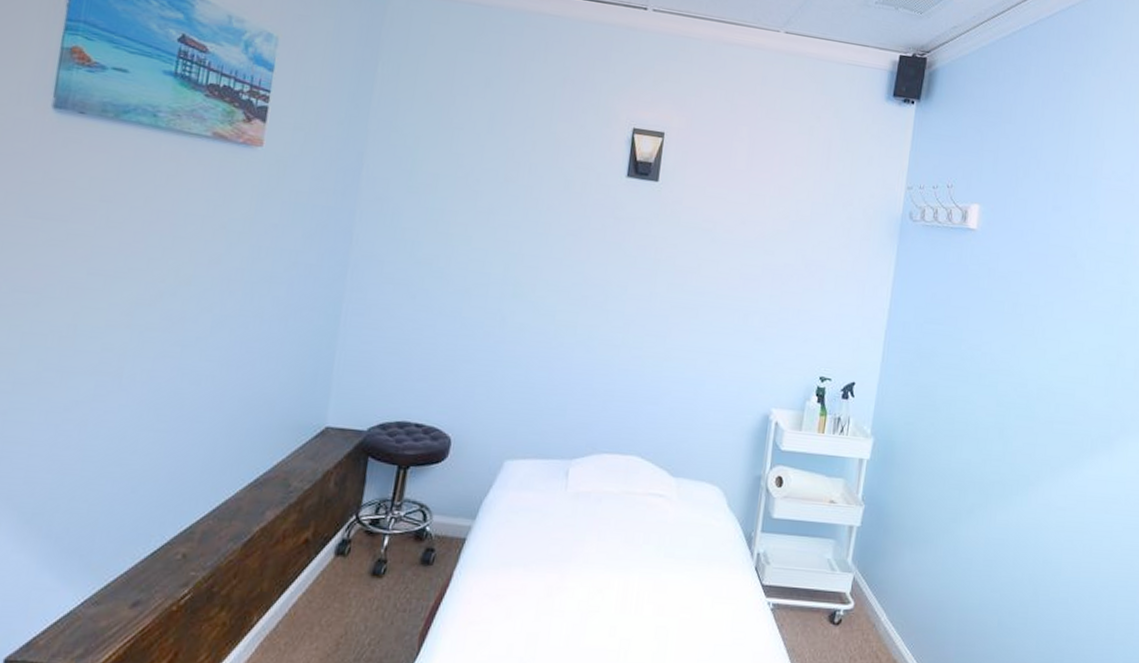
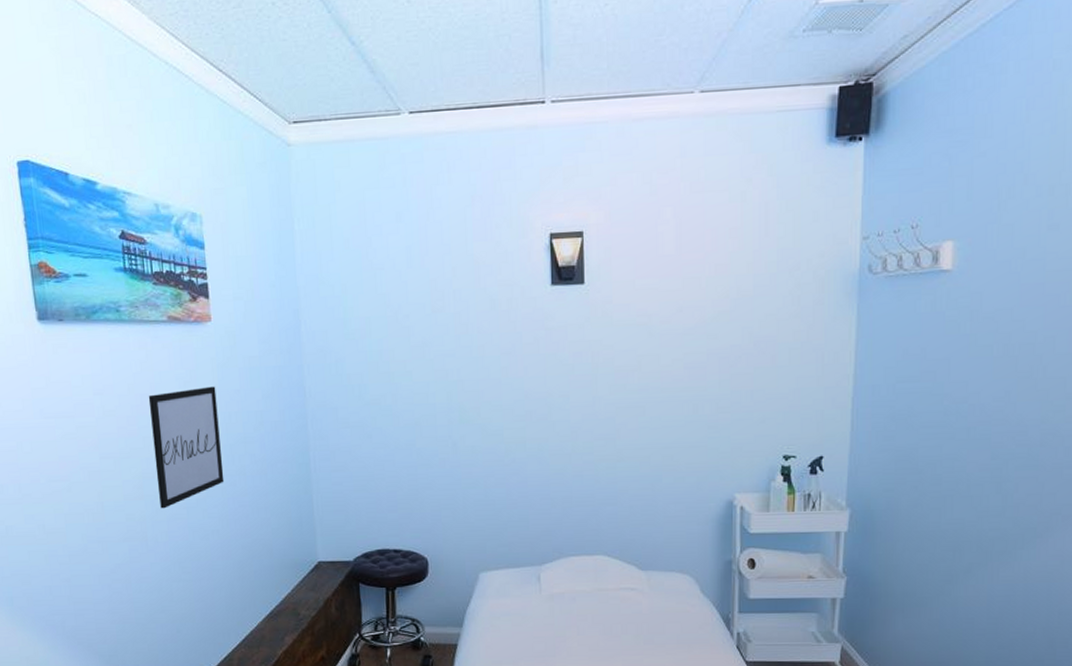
wall art: none [149,212,251,343] -> present [148,386,225,509]

